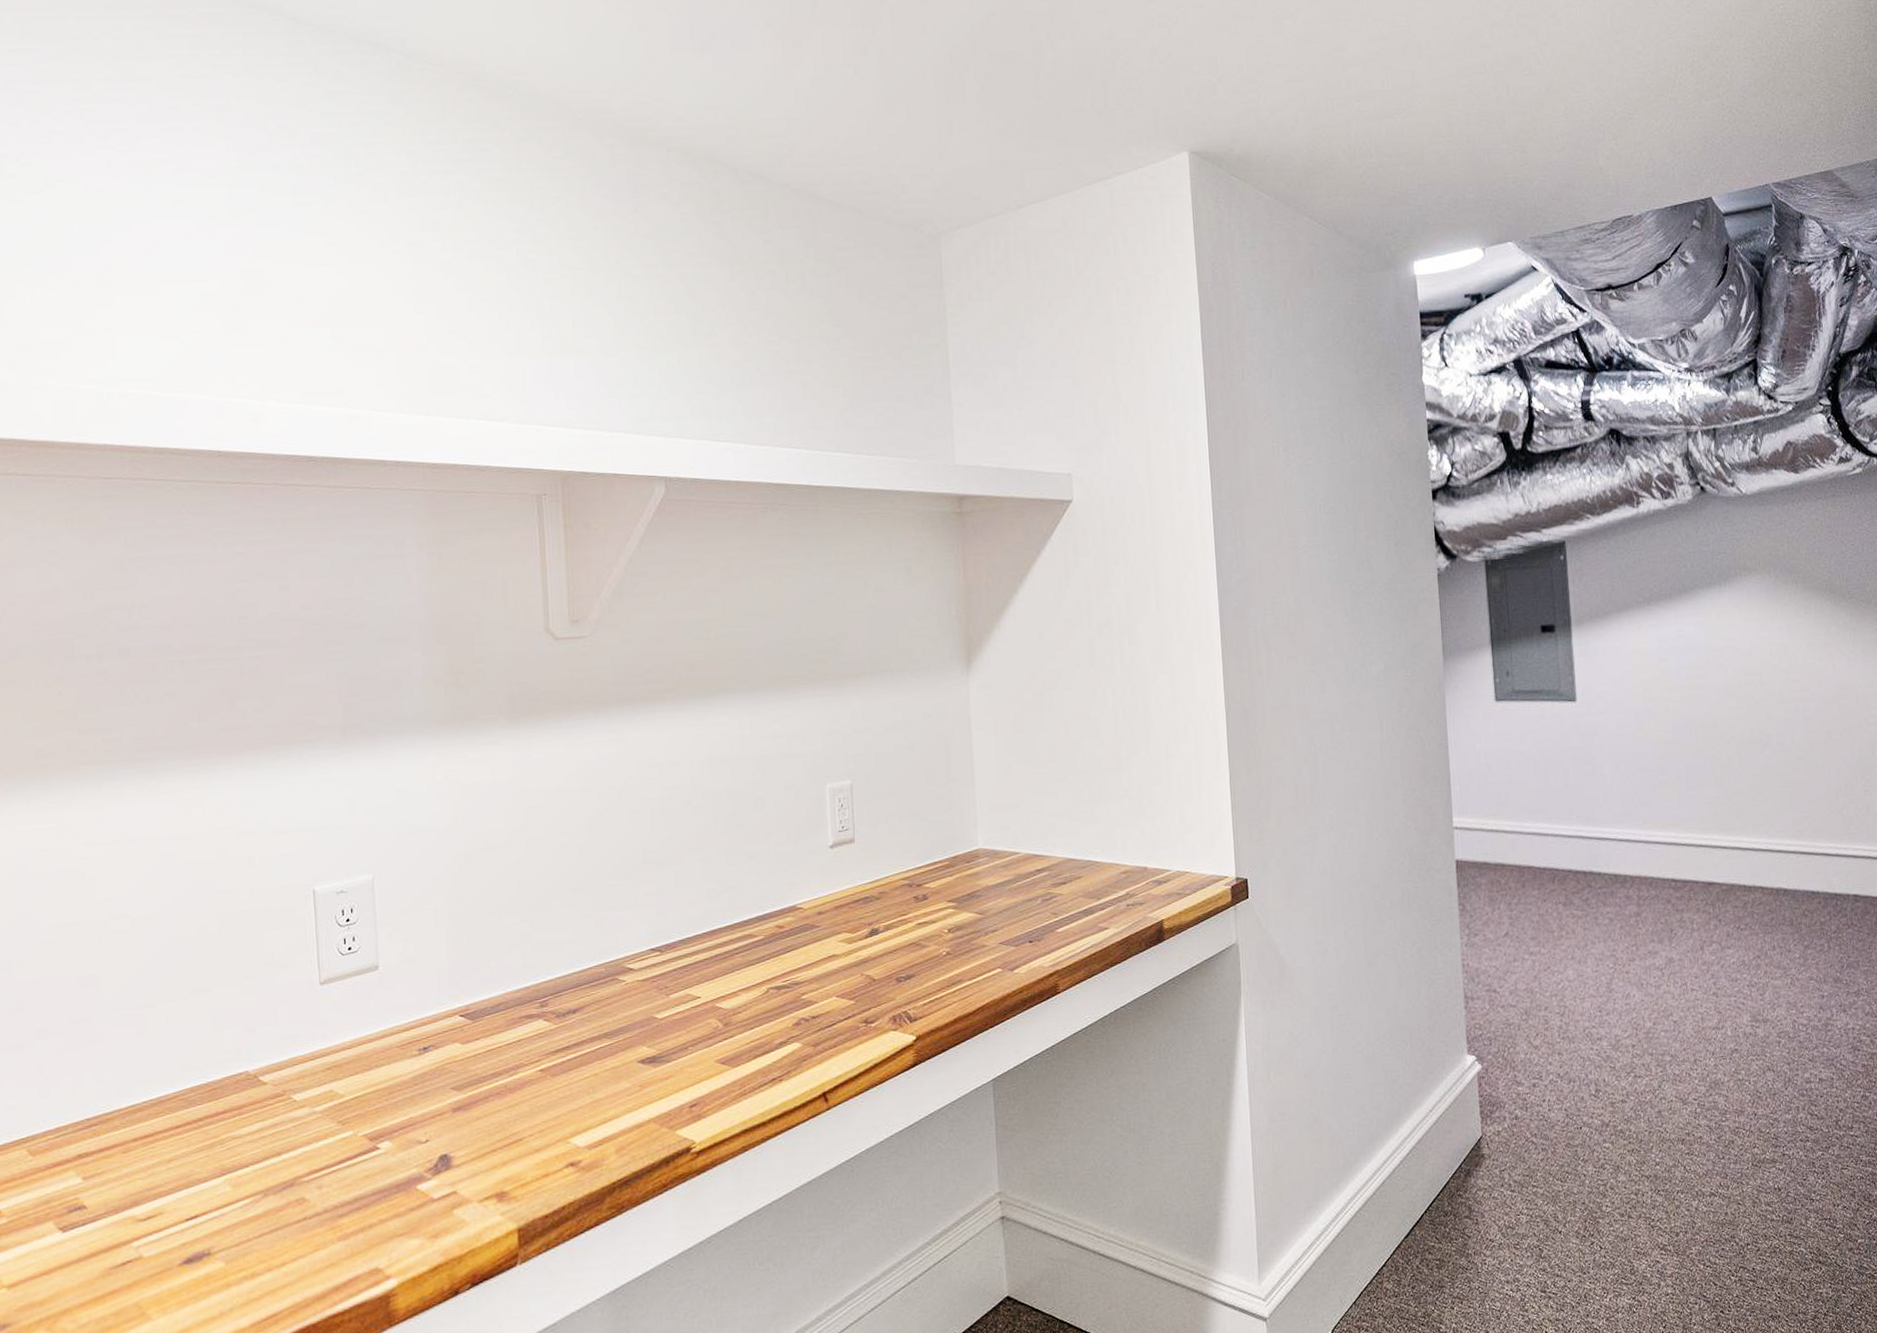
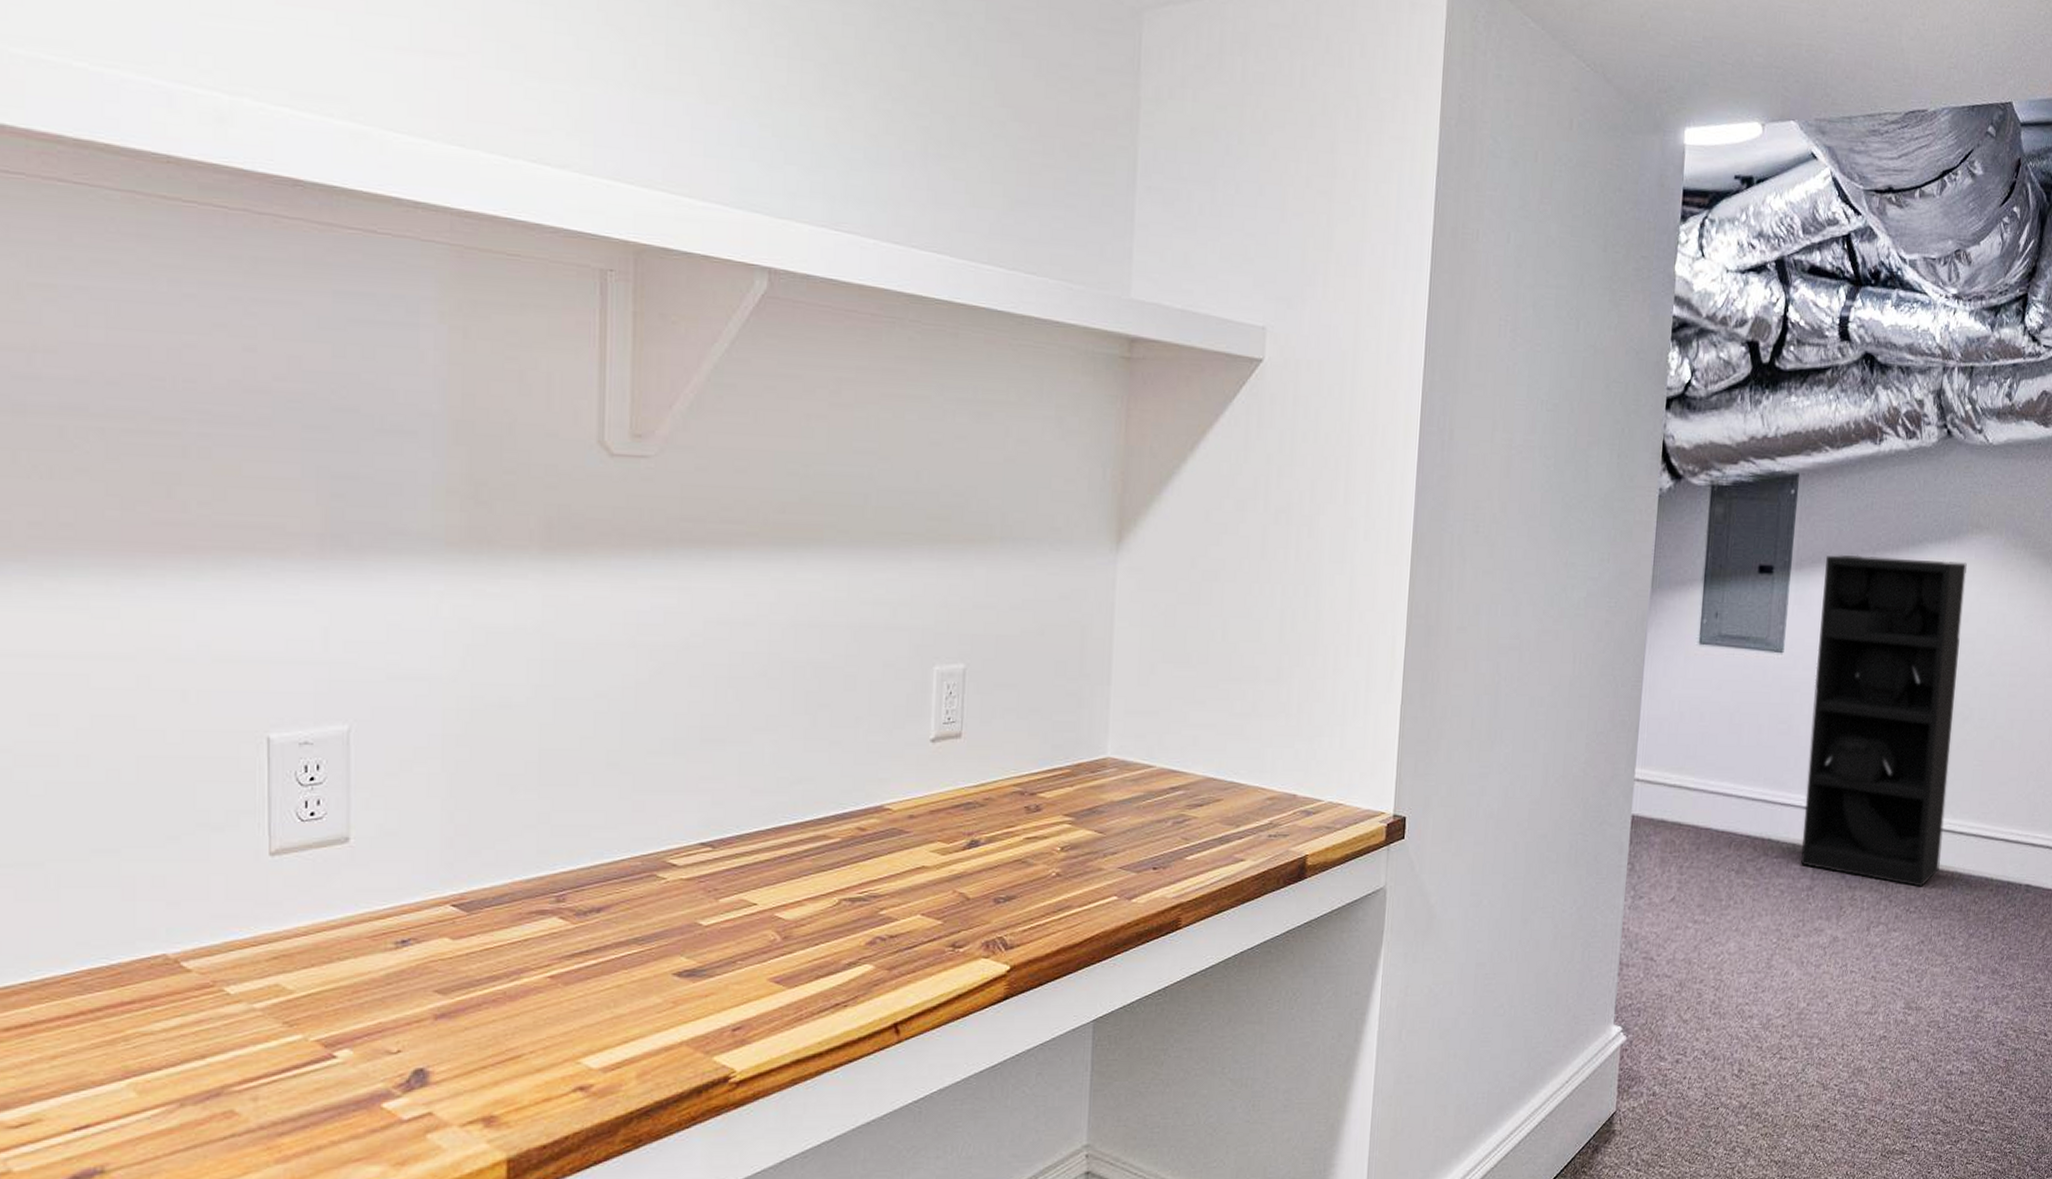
shelving unit: none [1604,603,1763,906] -> present [1801,555,1967,887]

